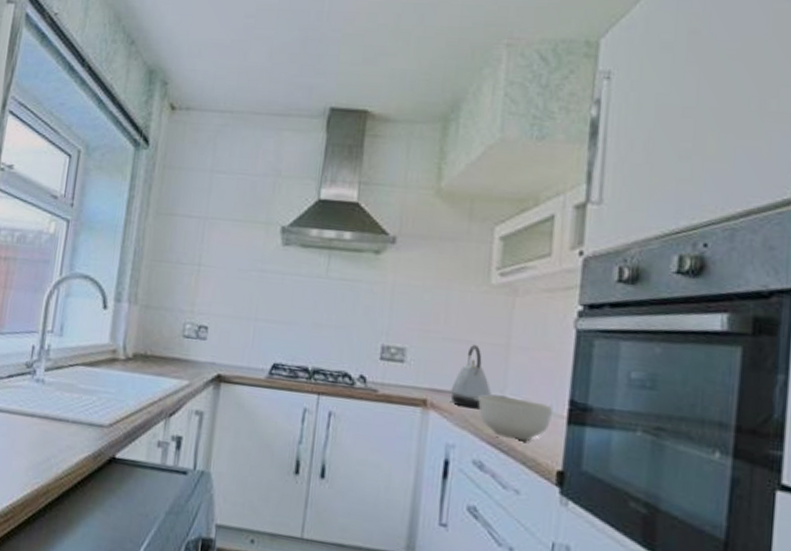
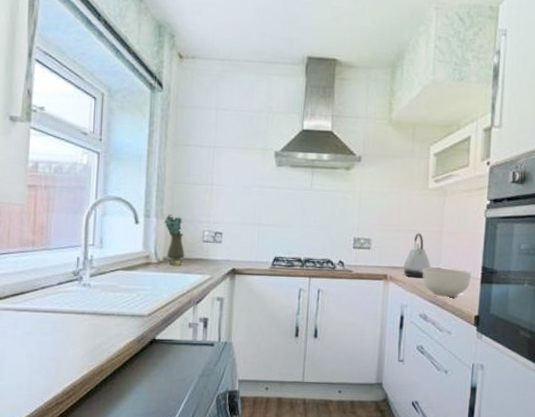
vase: none [137,298,160,365] -> present [163,214,185,265]

